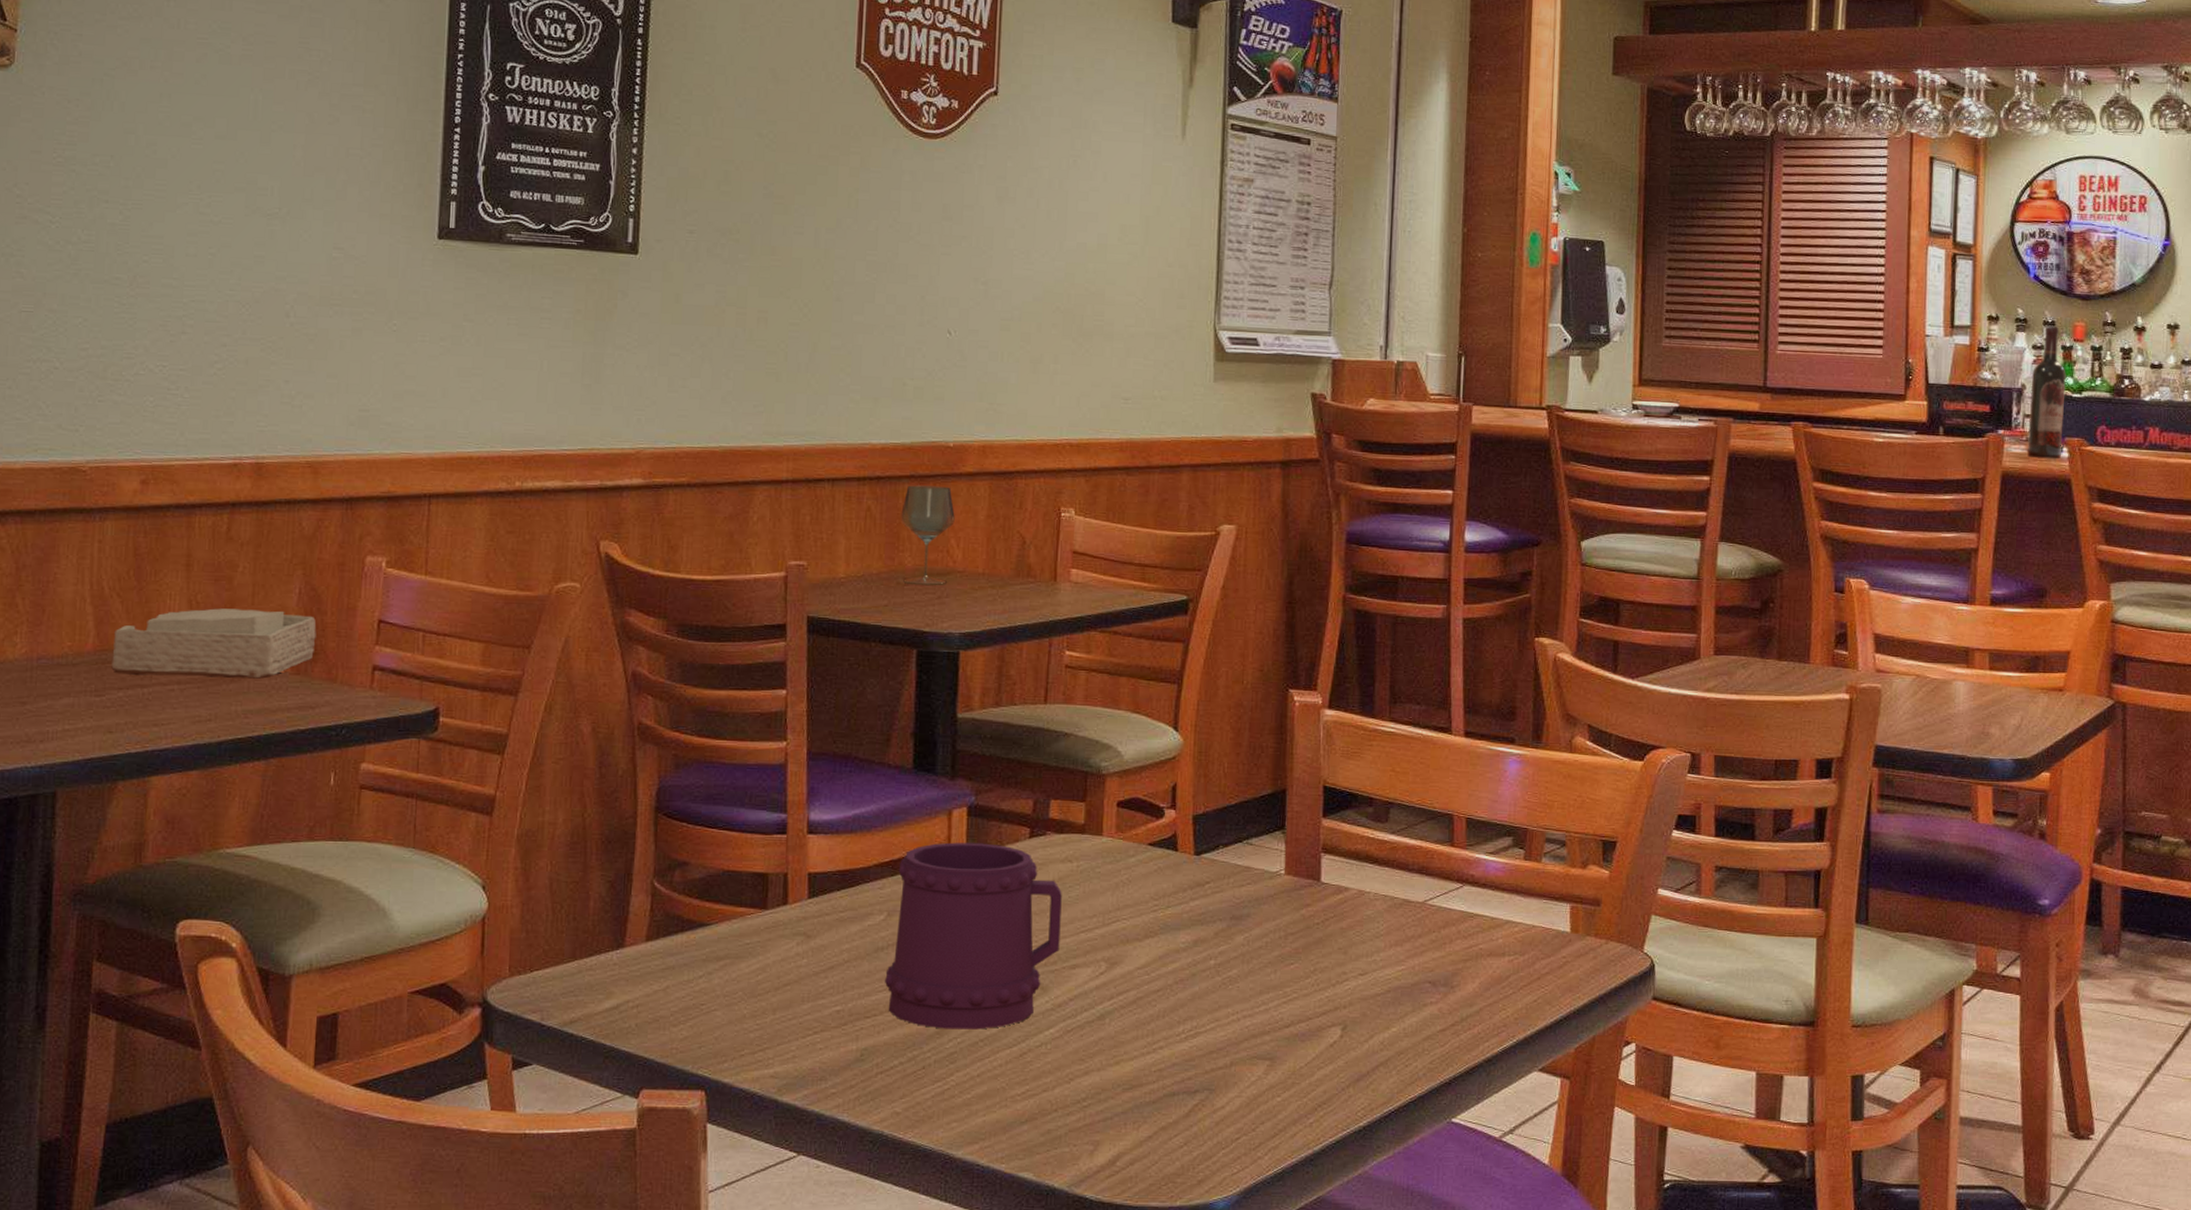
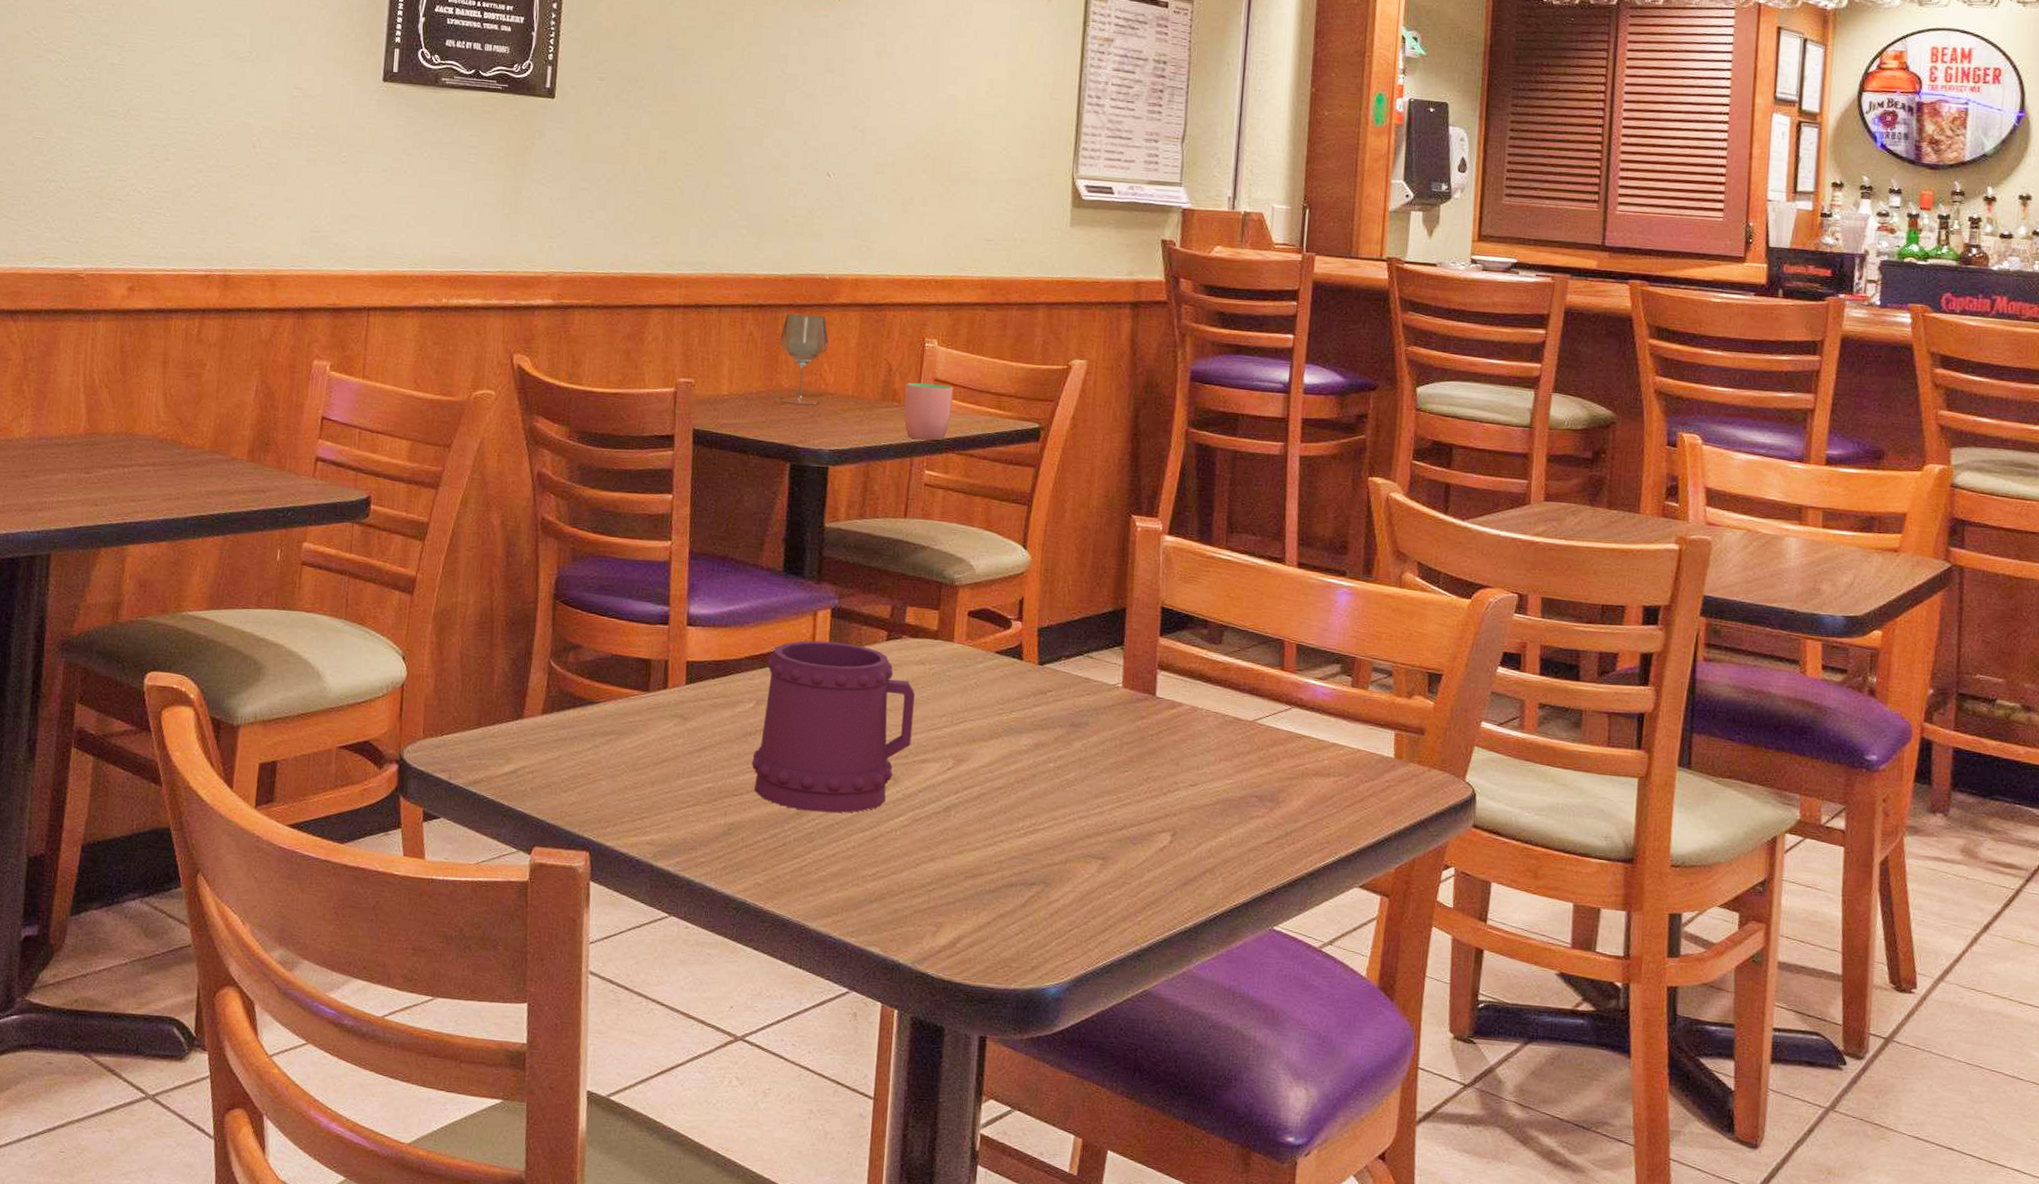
napkin holder: present [111,608,317,679] -> none [99,401,270,464]
cup: none [1040,556,1094,619] -> present [904,382,954,441]
wine bottle: present [2027,326,2066,460] -> none [1868,194,1911,325]

